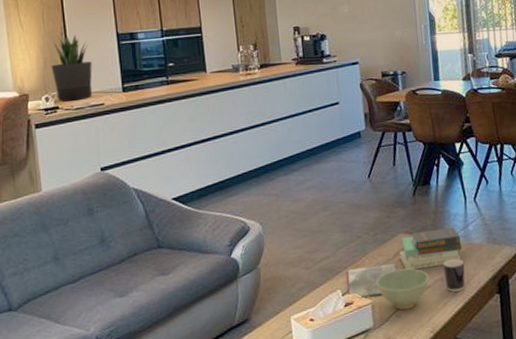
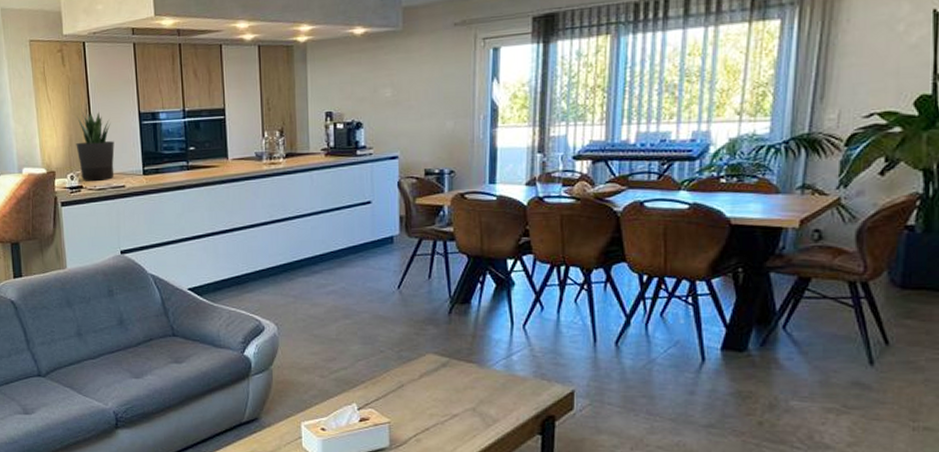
magazine: present [347,264,396,299] -> none [365,383,421,416]
bowl: present [376,268,430,311] -> none [397,392,459,435]
books: present [399,227,462,270] -> none [426,354,501,395]
mug: present [442,258,466,292] -> none [476,388,503,425]

